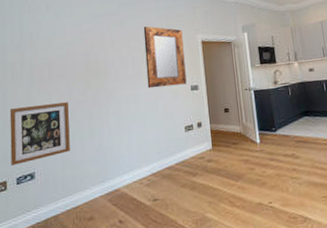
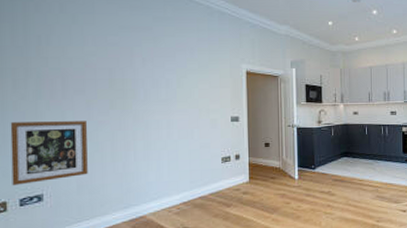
home mirror: present [143,26,187,89] -> none [181,48,227,115]

